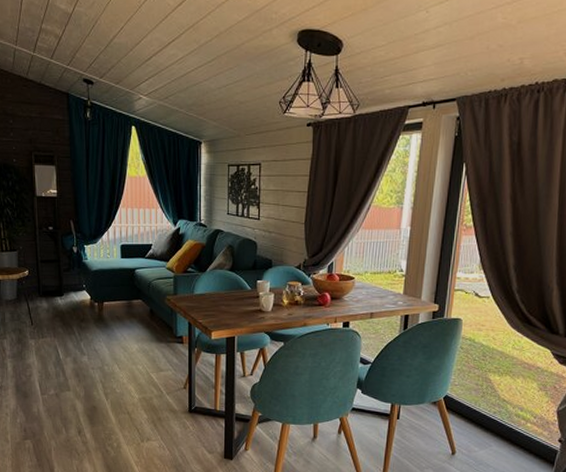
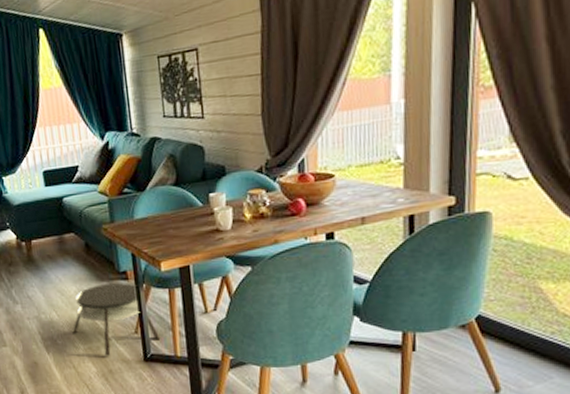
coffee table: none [130,345,205,406] -> present [72,283,161,356]

